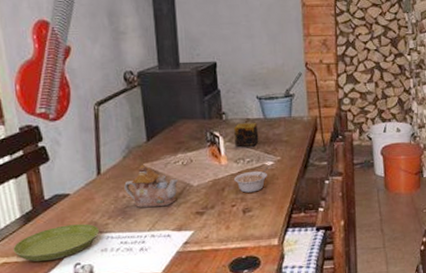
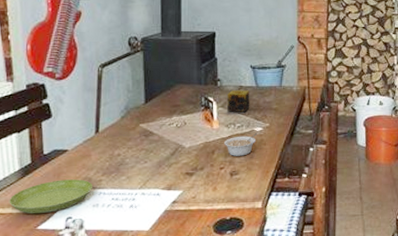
teapot: present [124,164,178,208] -> none [120,125,171,167]

